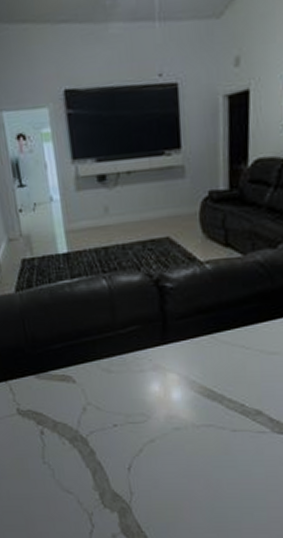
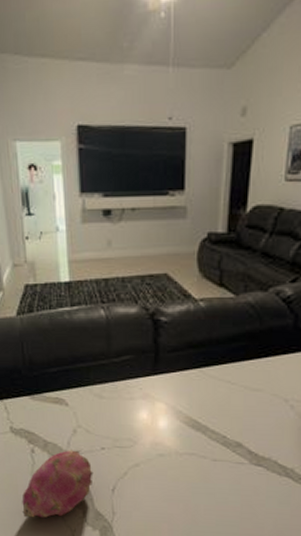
fruit: none [34,427,107,503] -> present [22,449,93,518]

